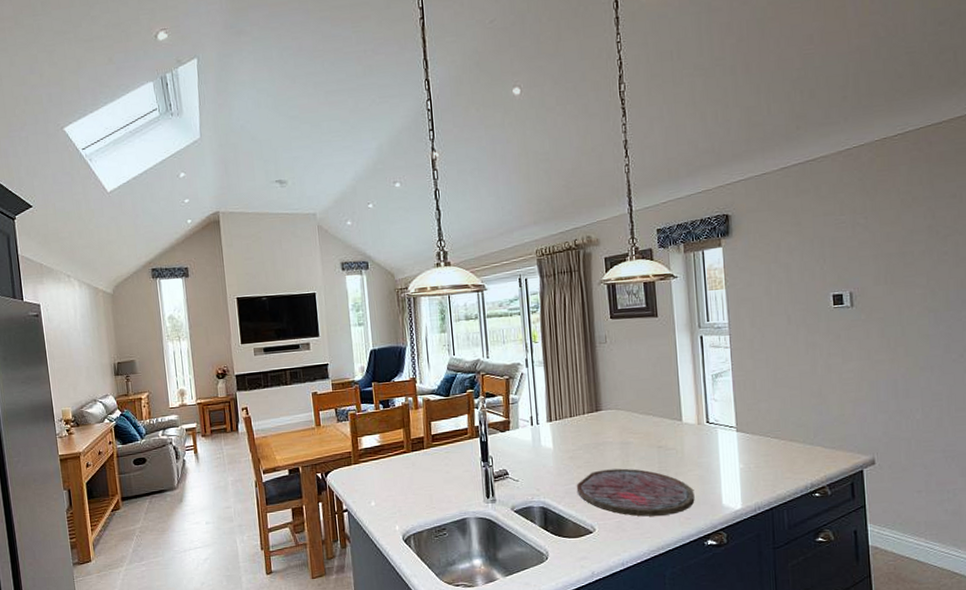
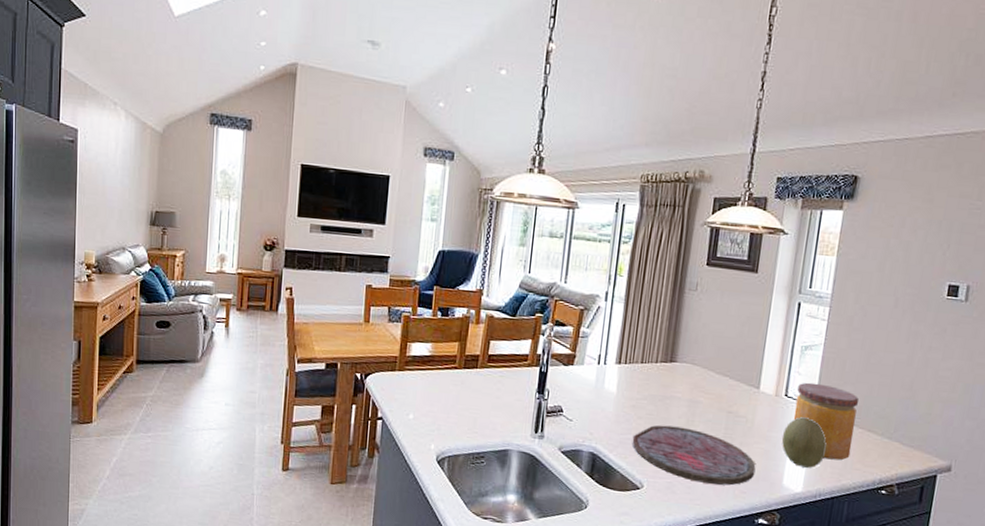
fruit: none [712,439,756,485] -> present [781,417,827,468]
jar: none [717,405,779,474] -> present [793,382,860,460]

